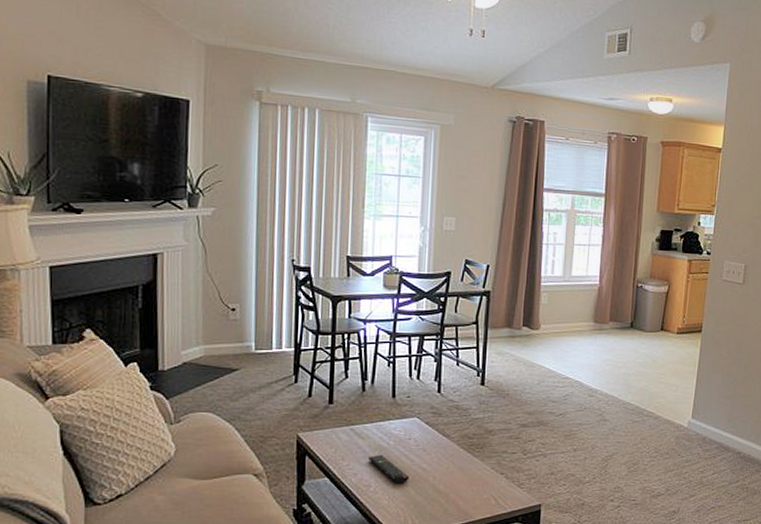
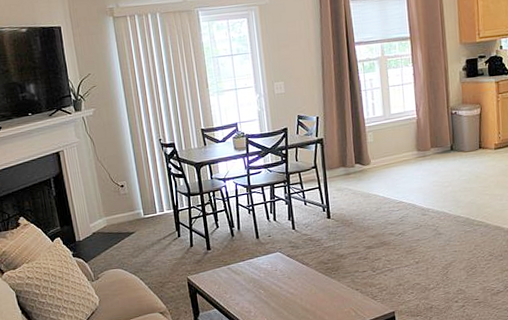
remote control: present [369,454,410,484] -> none [246,285,281,308]

